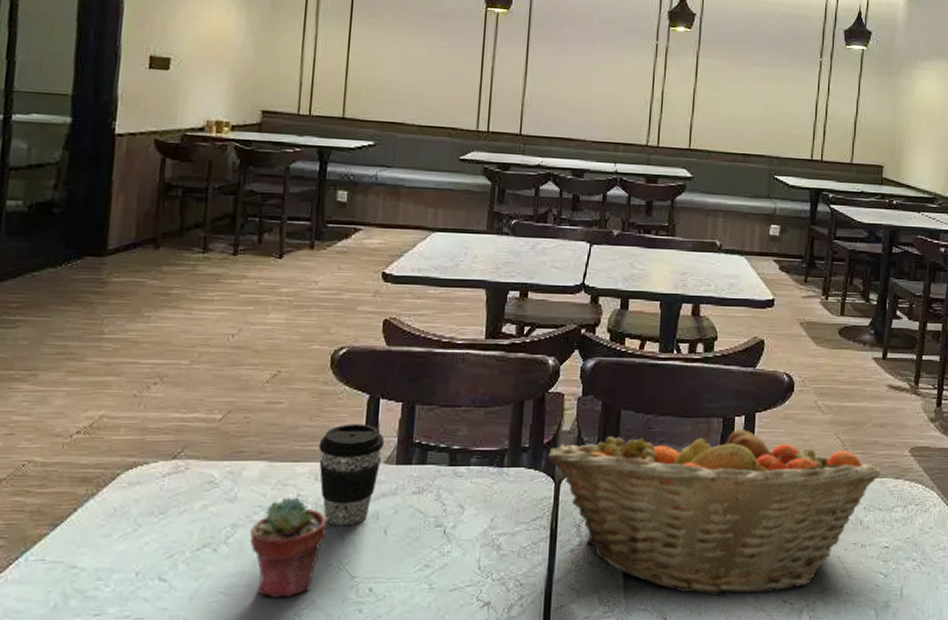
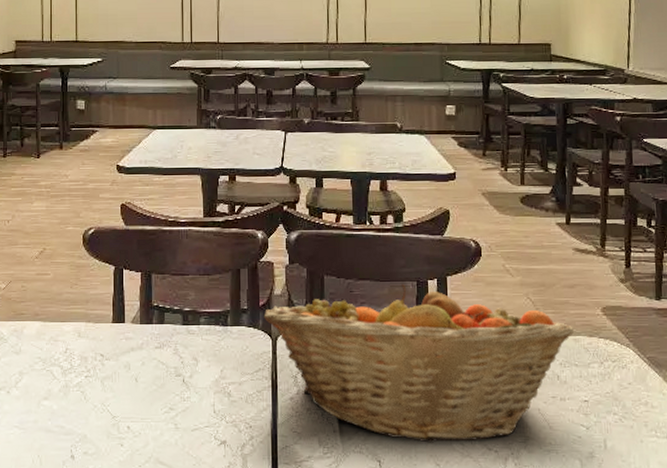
potted succulent: present [250,497,327,598] -> none [33,350,90,432]
coffee cup: present [318,424,385,526] -> none [79,290,130,375]

